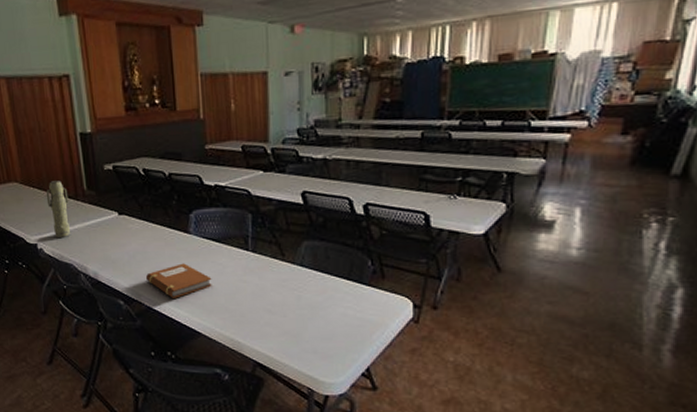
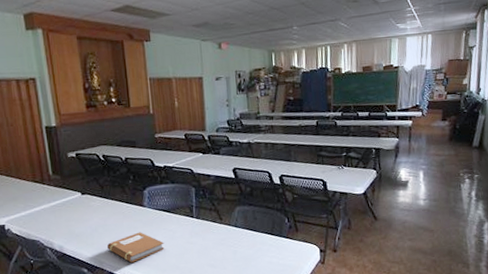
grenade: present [46,181,70,239] -> none [13,168,37,219]

